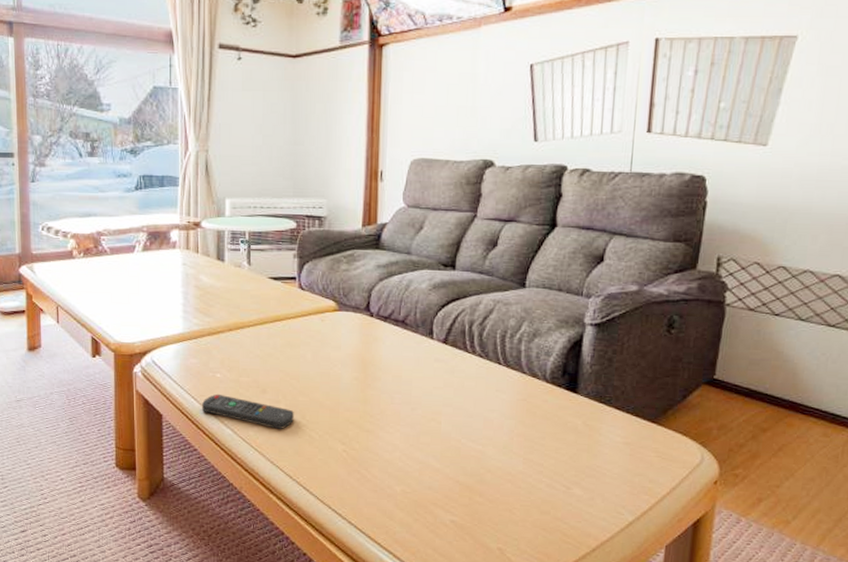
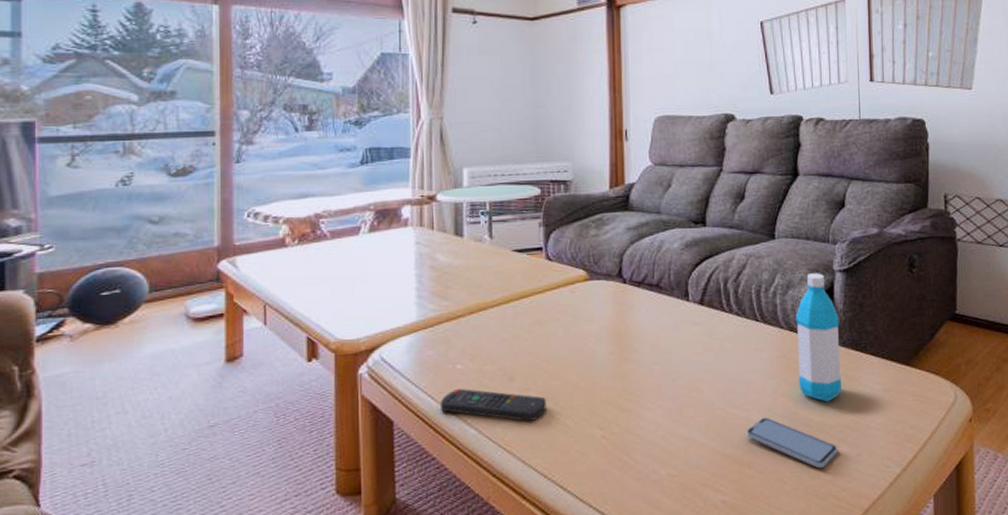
smartphone: none [479,452,571,506] -> present [746,417,838,469]
water bottle: none [537,324,585,448] -> present [796,273,841,403]

